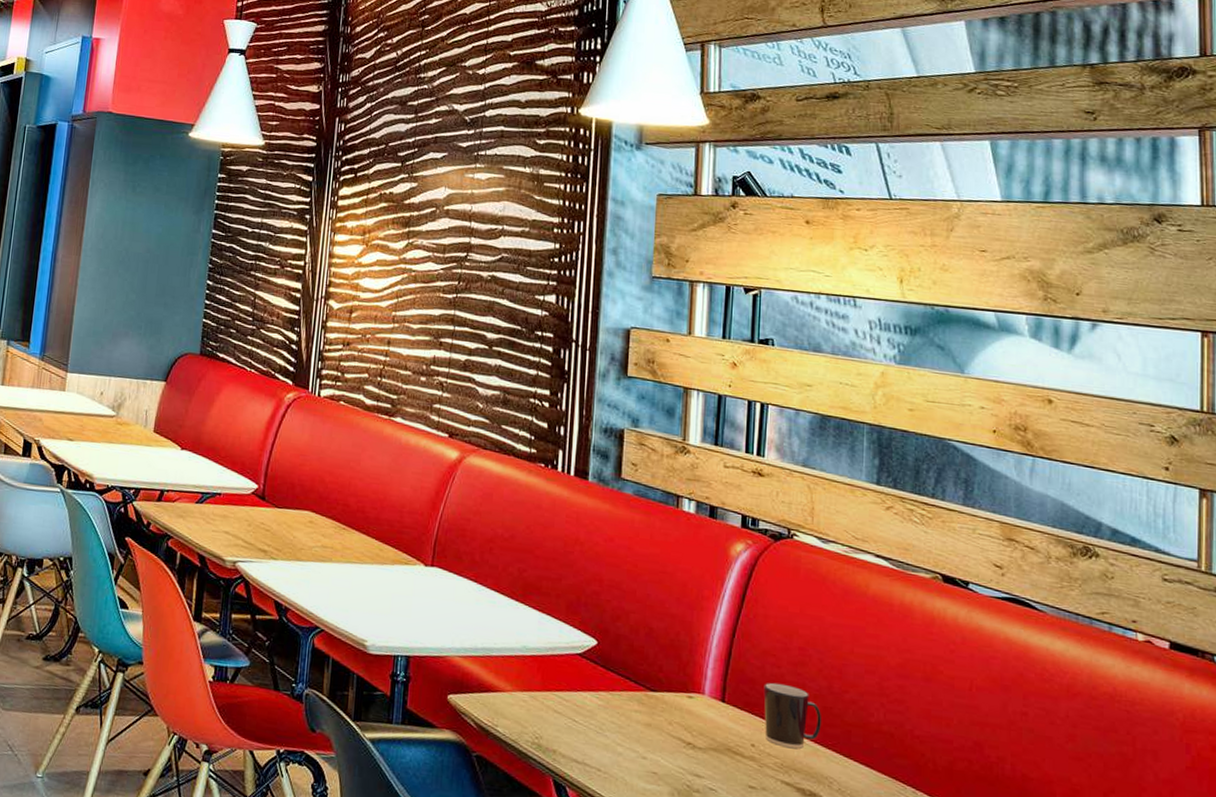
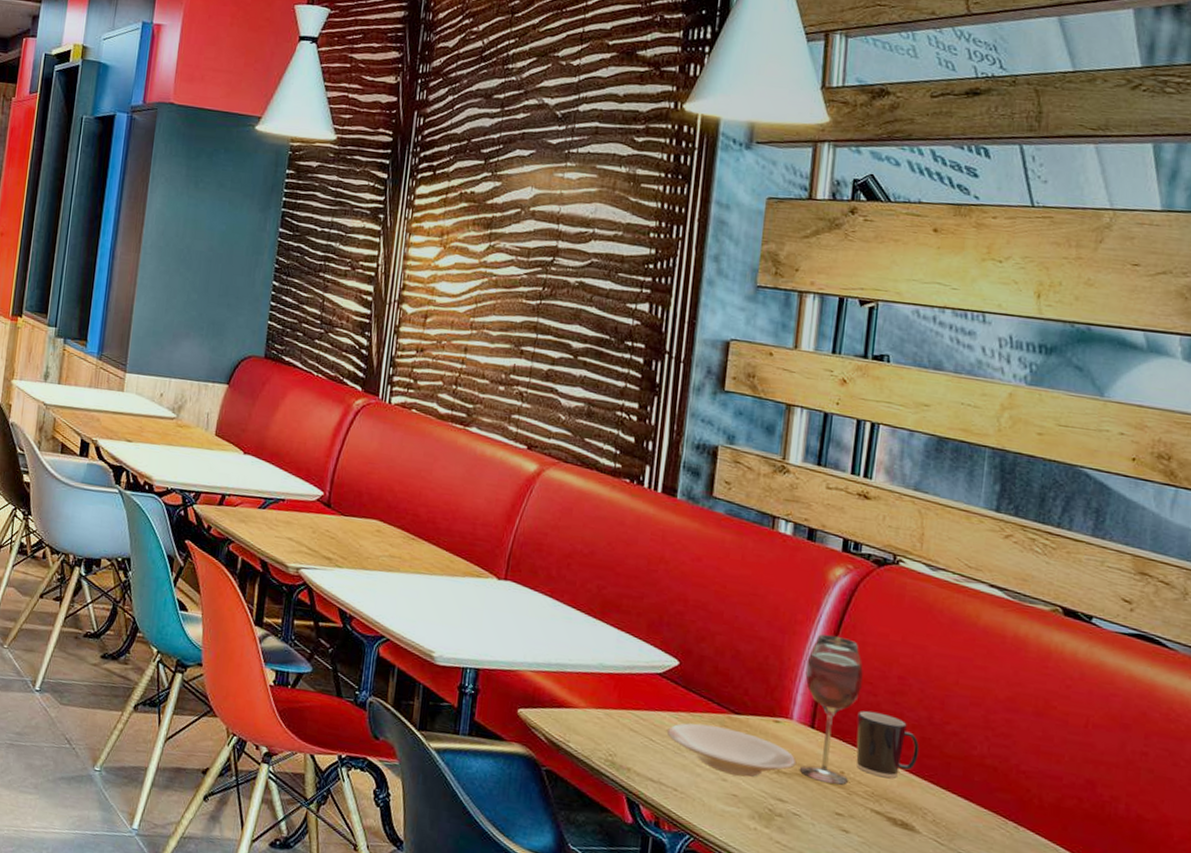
saucer: none [588,702,710,754] -> present [666,723,797,777]
wineglass: none [714,609,767,758] -> present [800,634,864,785]

